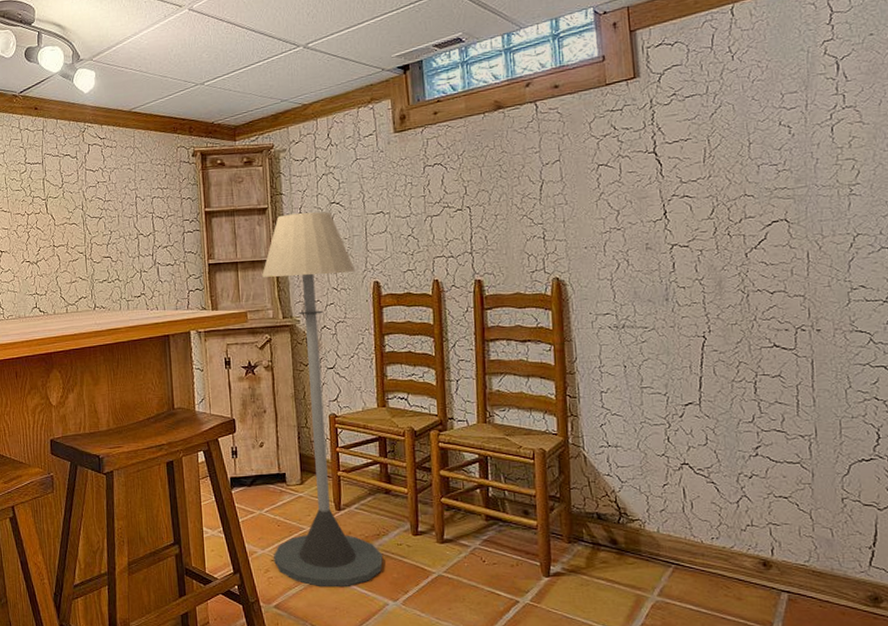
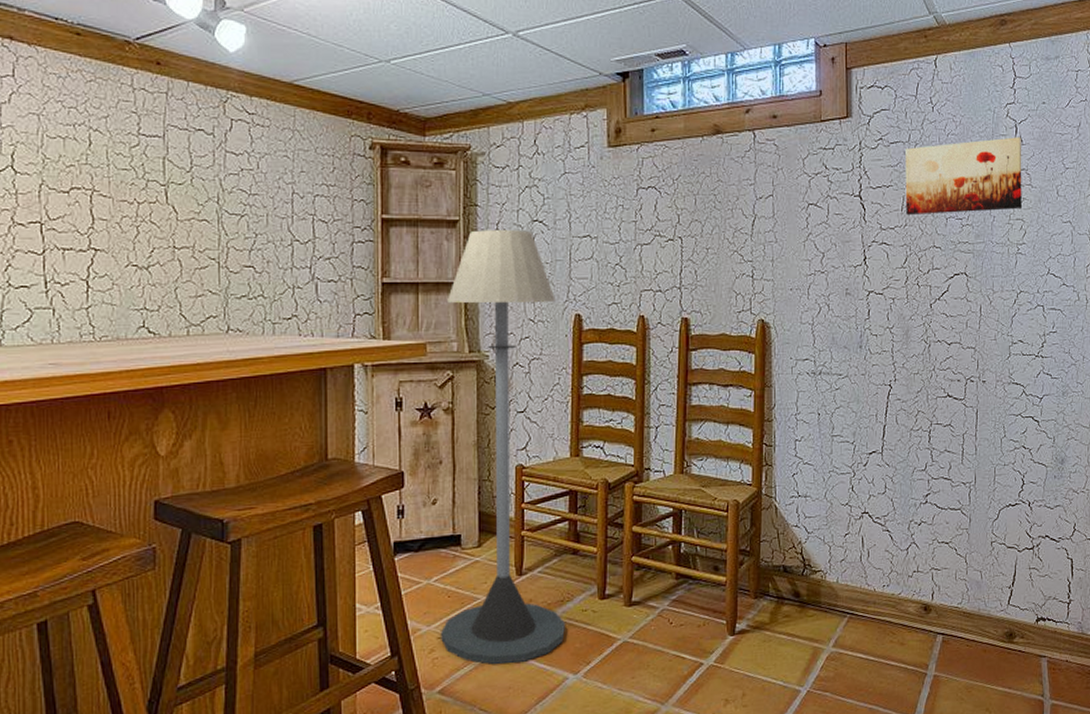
wall art: none [703,74,852,167] -> present [905,137,1022,216]

